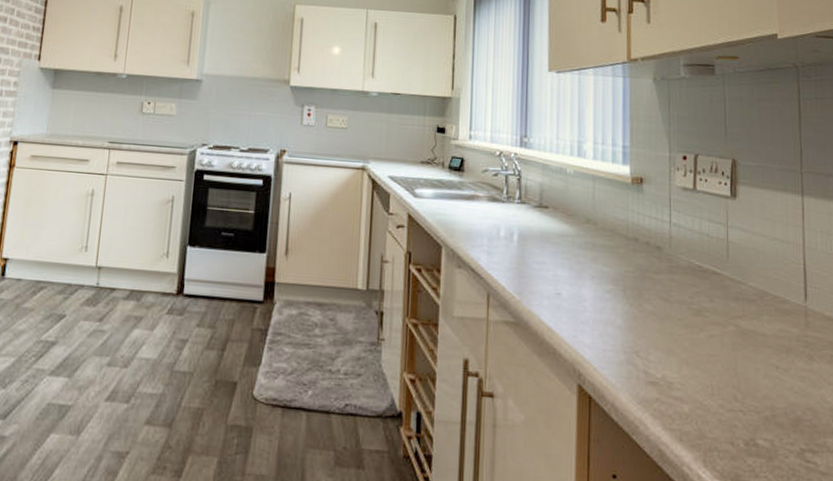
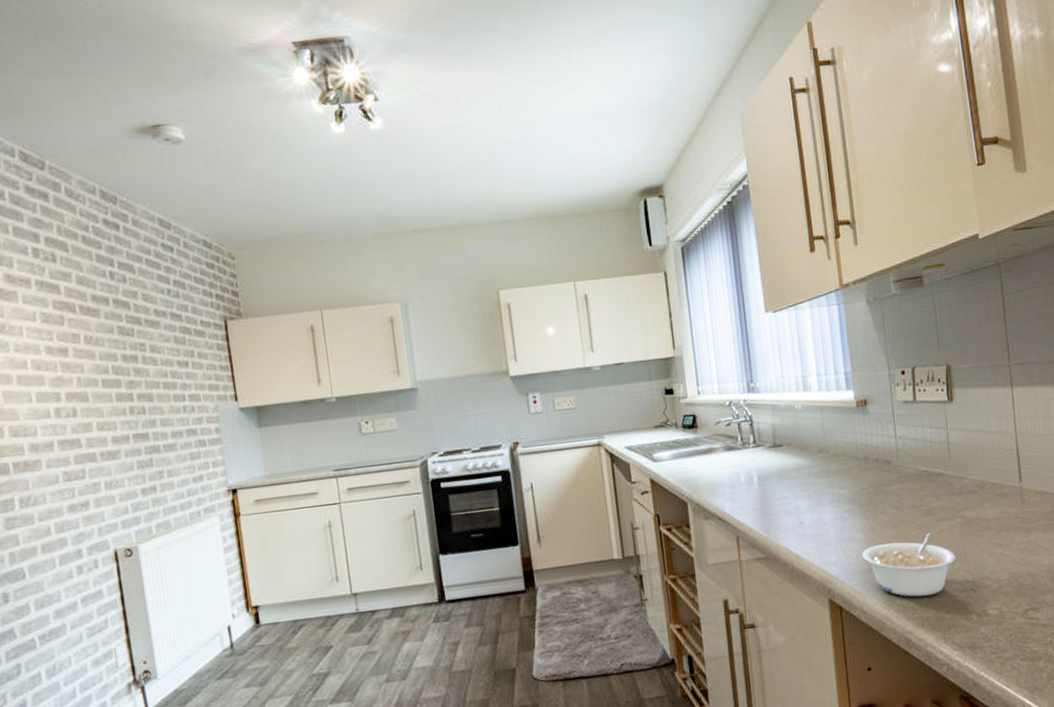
legume: none [619,335,725,407] -> present [861,532,956,597]

